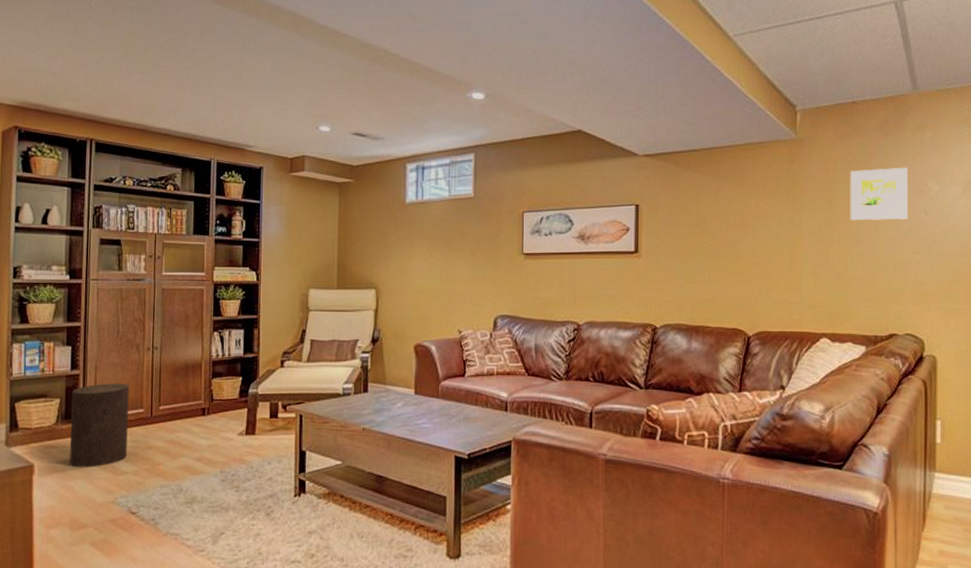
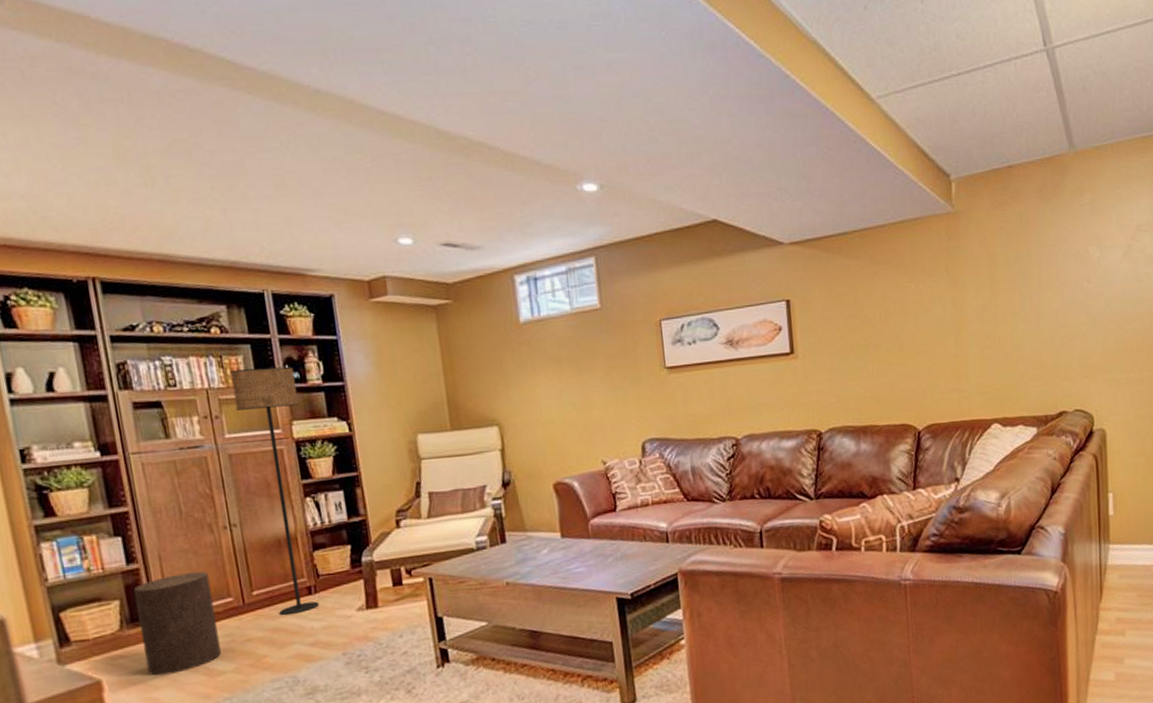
floor lamp: none [174,221,223,431] -> present [230,366,319,616]
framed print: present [850,167,909,221] -> none [1010,234,1072,297]

